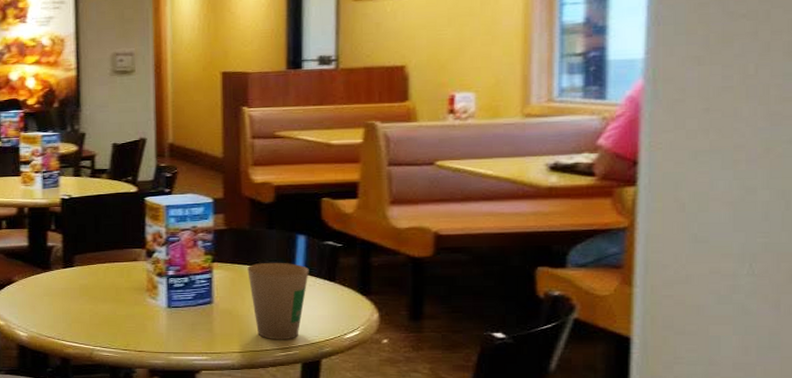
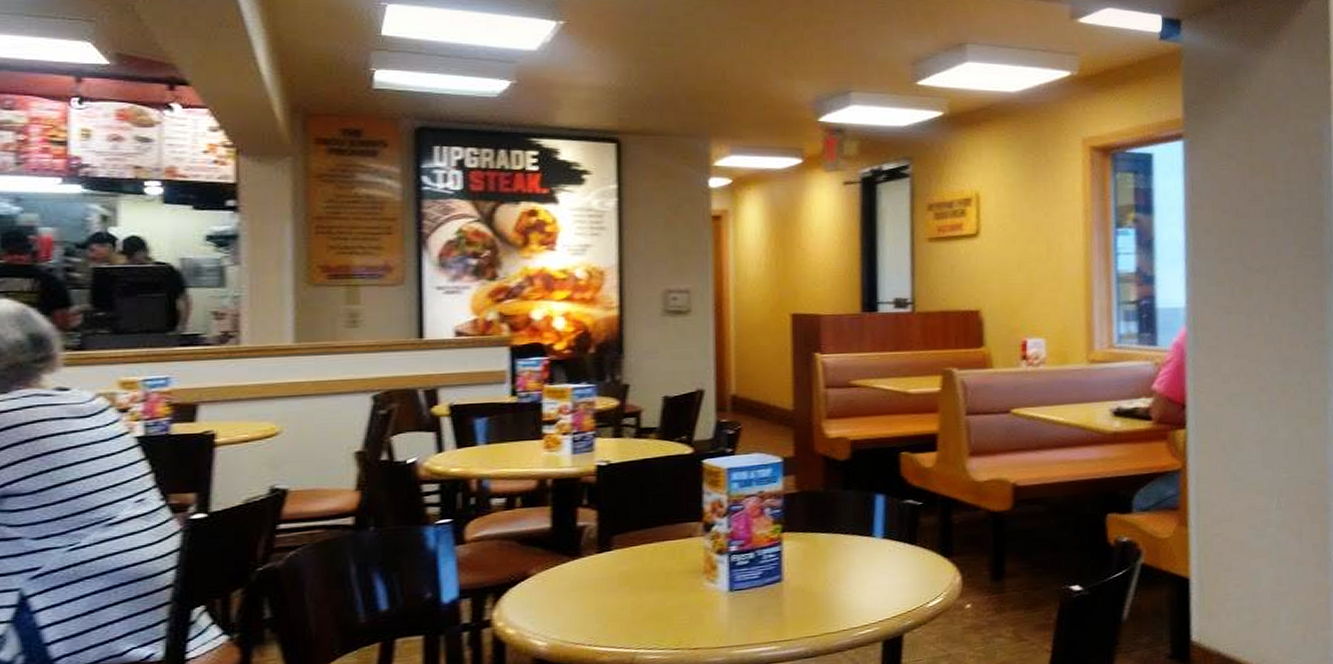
paper cup: present [247,262,309,340] -> none [822,527,889,618]

